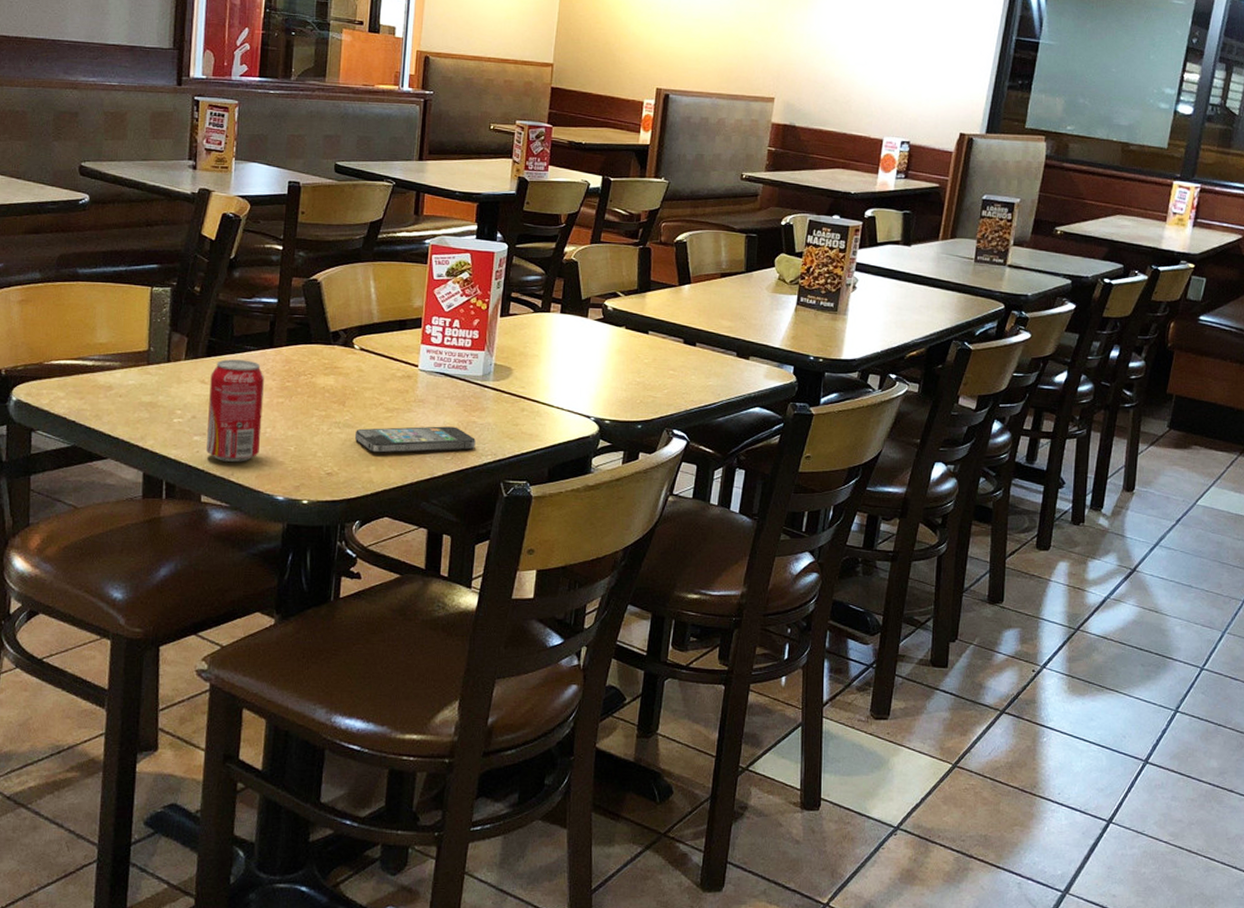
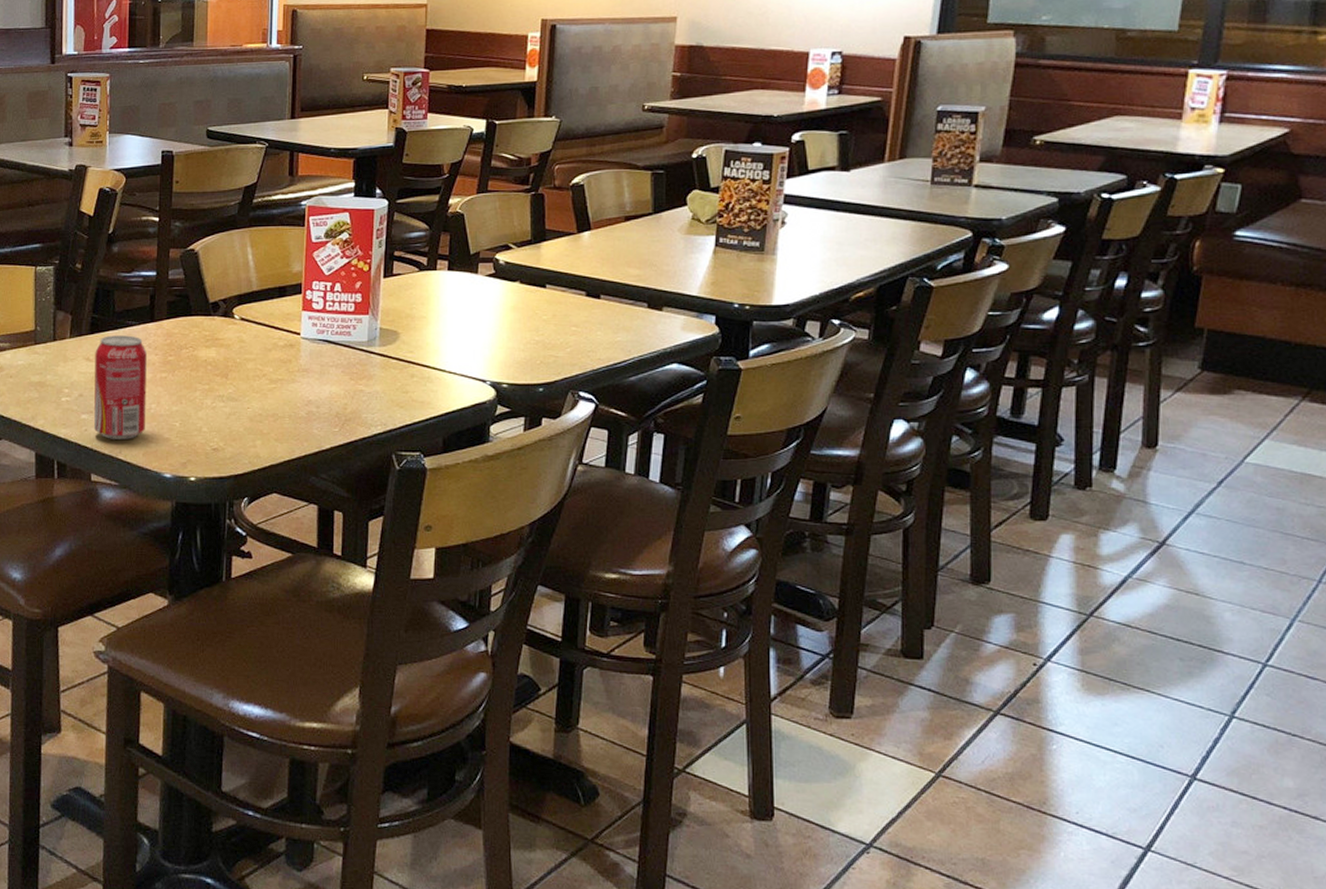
smartphone: present [355,426,476,453] -> none [240,396,364,426]

